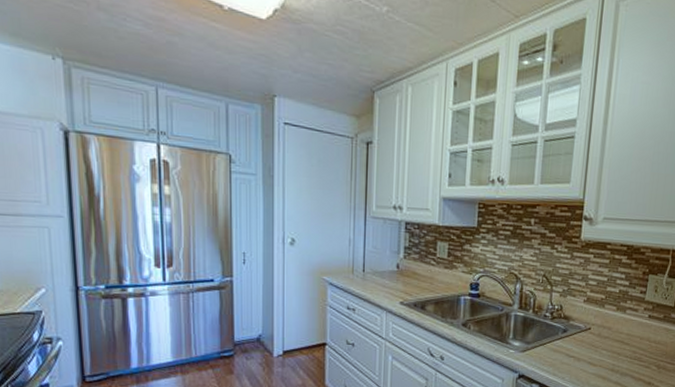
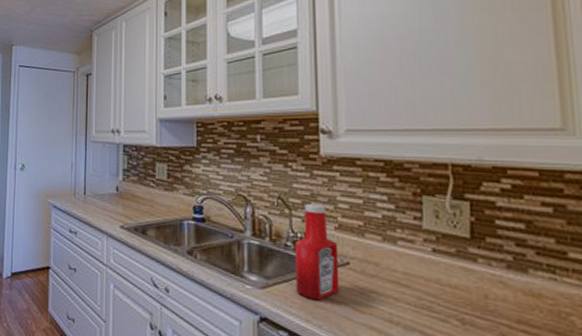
ketchup bottle: none [548,281,585,359] -> present [295,204,340,301]

